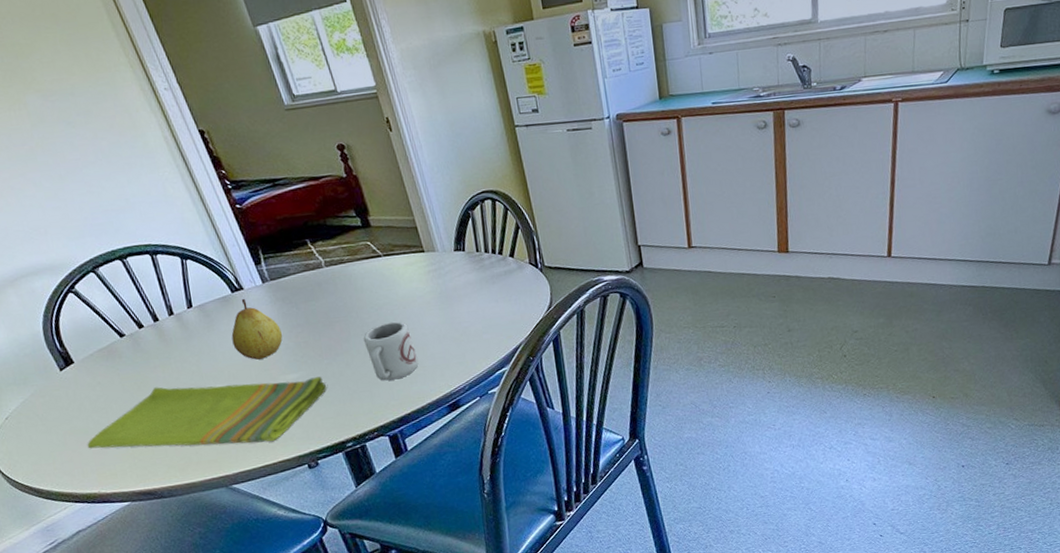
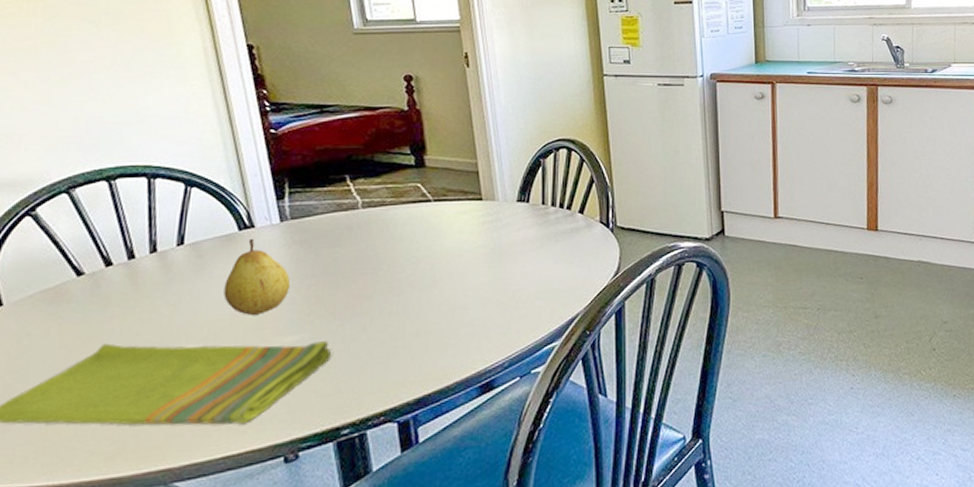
cup: present [363,321,419,382] -> none [390,278,453,352]

